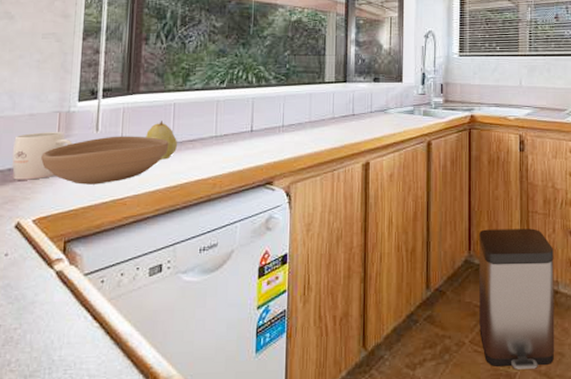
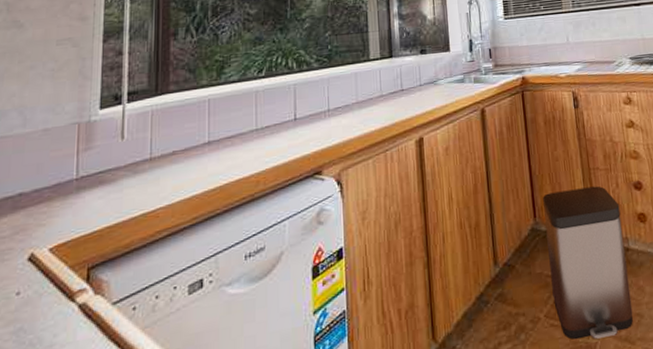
mug: present [11,132,73,180] -> none [22,145,95,206]
bowl: present [41,136,169,185] -> none [58,138,205,201]
fruit: present [146,120,177,160] -> none [179,119,214,162]

